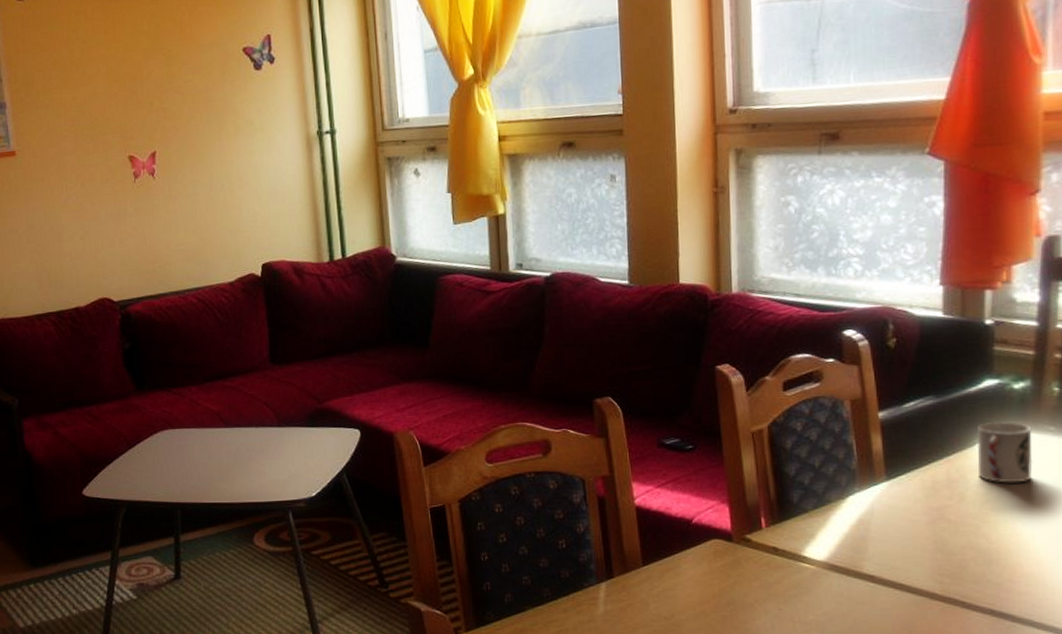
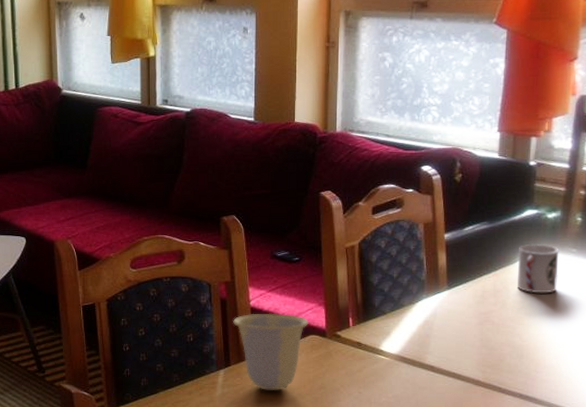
cup: none [614,513,711,607] -> present [233,313,310,390]

